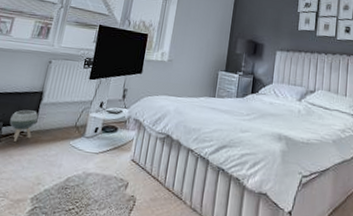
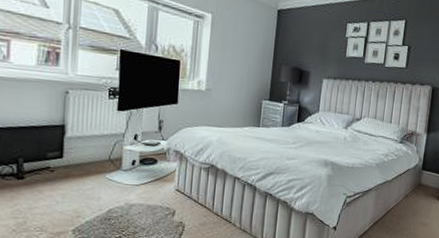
planter: present [9,110,38,142] -> none [31,144,64,177]

